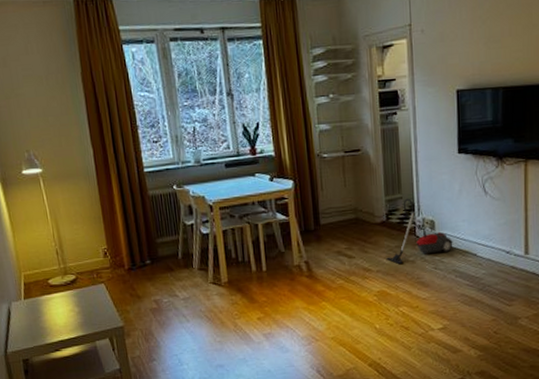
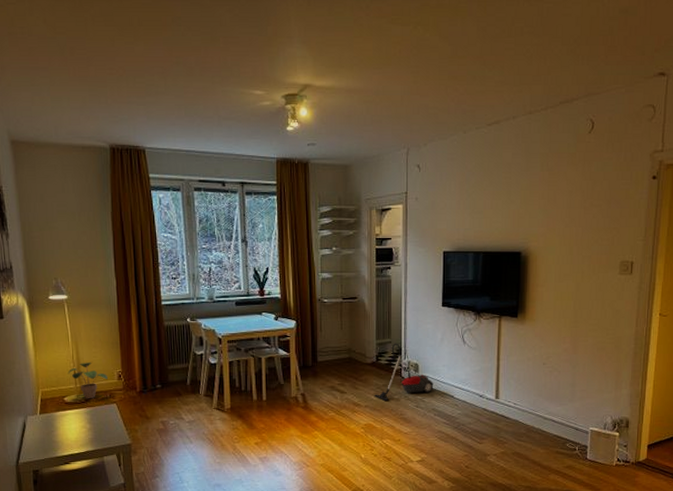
potted plant: none [49,239,93,281] -> present [67,362,108,399]

